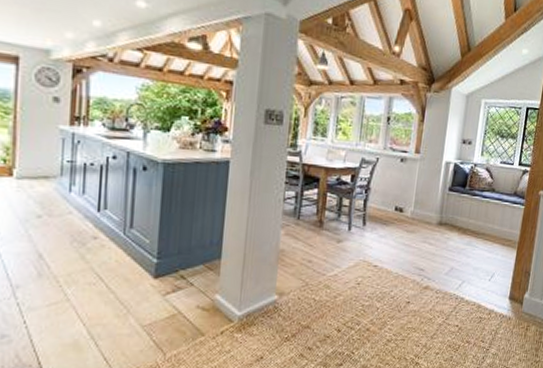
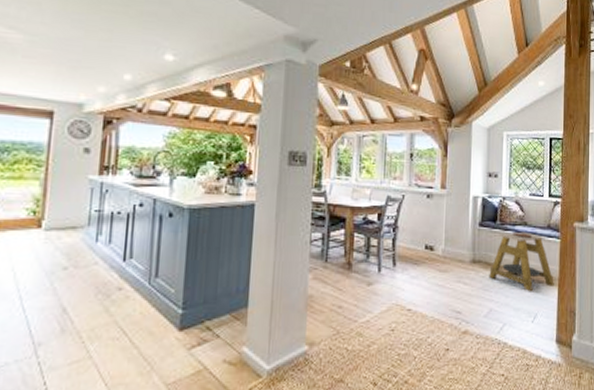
side table: none [453,197,514,254] -> present [489,231,554,292]

